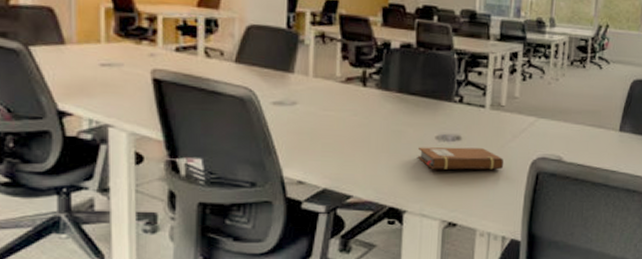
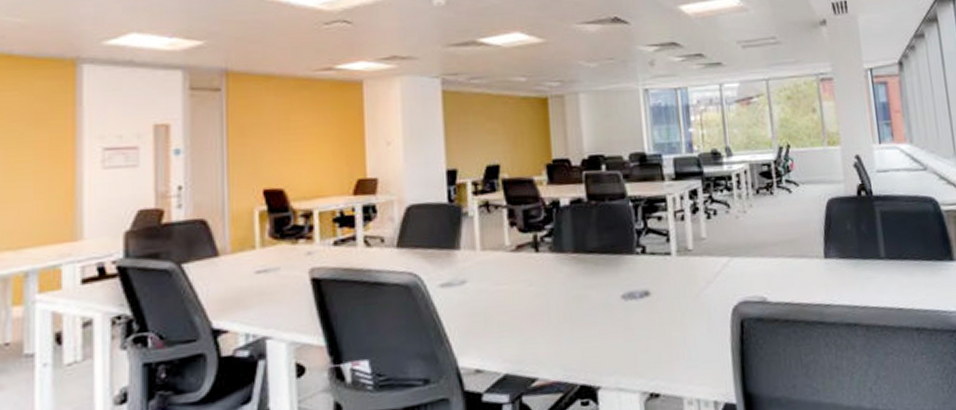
notebook: present [418,147,504,170] -> none [605,301,703,335]

